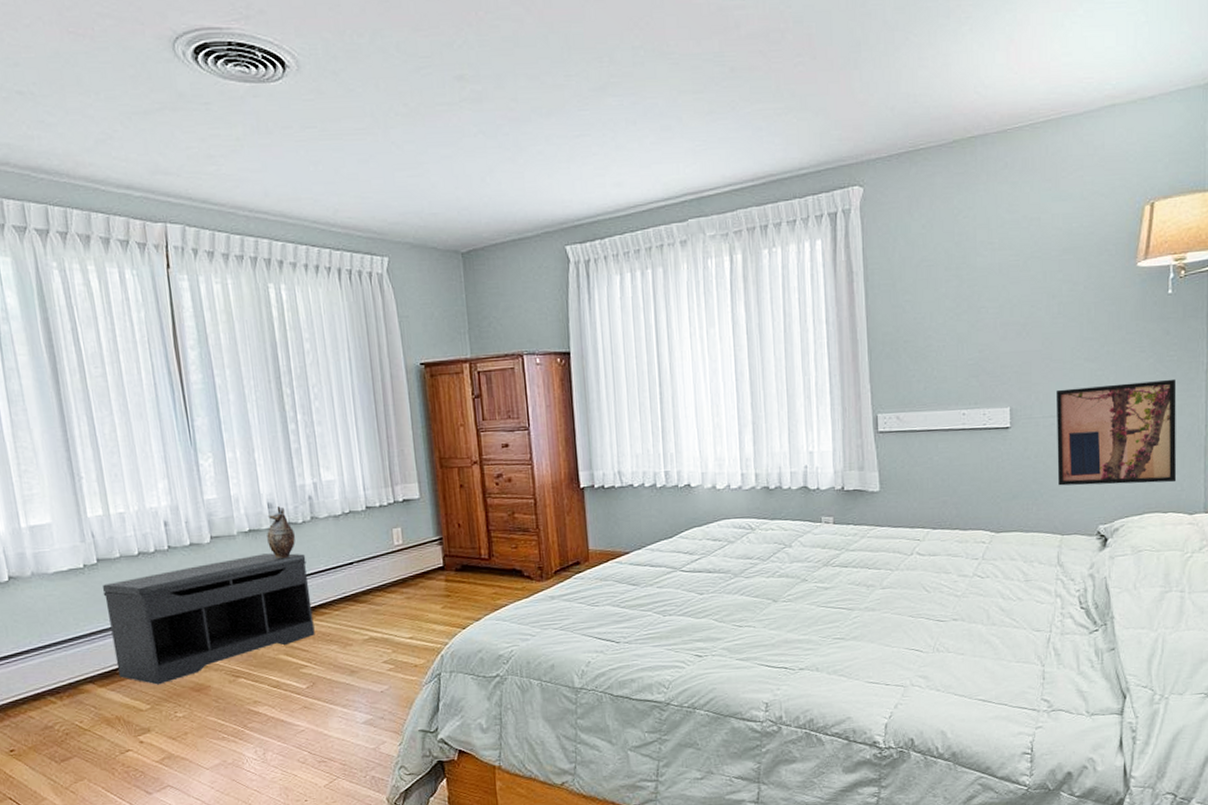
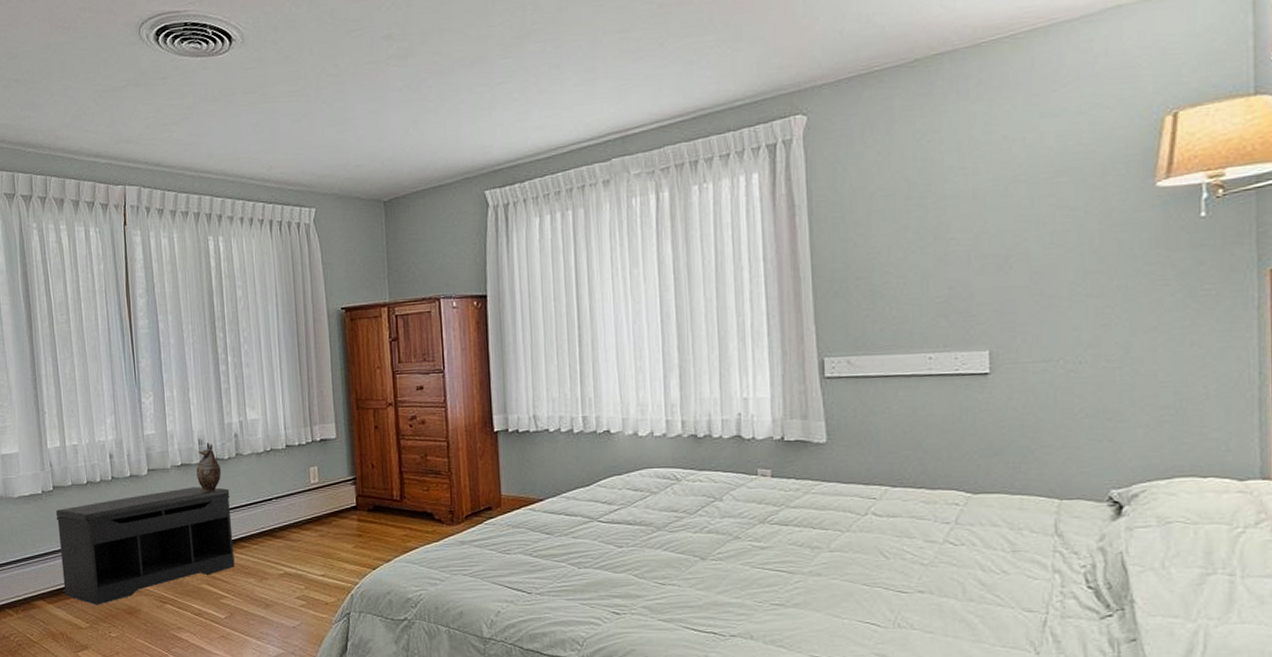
wall art: present [1057,379,1177,486] -> none [1050,316,1219,442]

